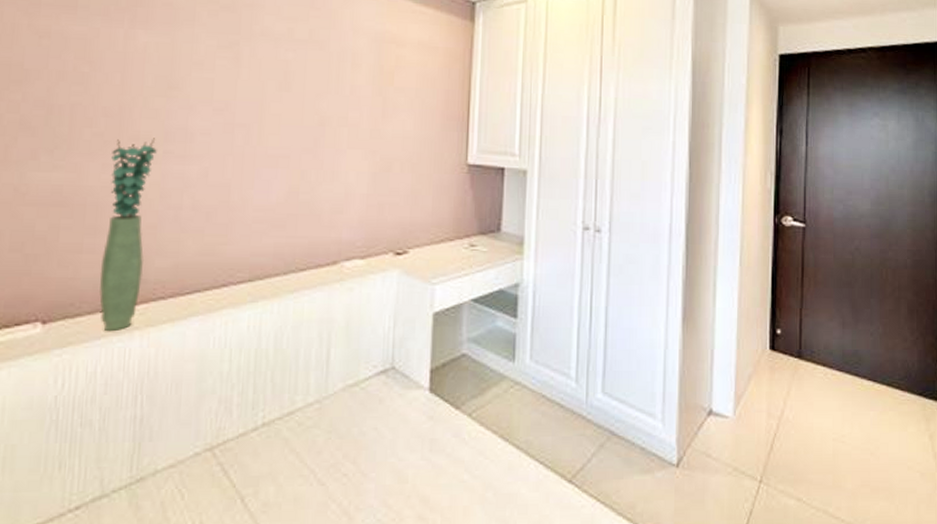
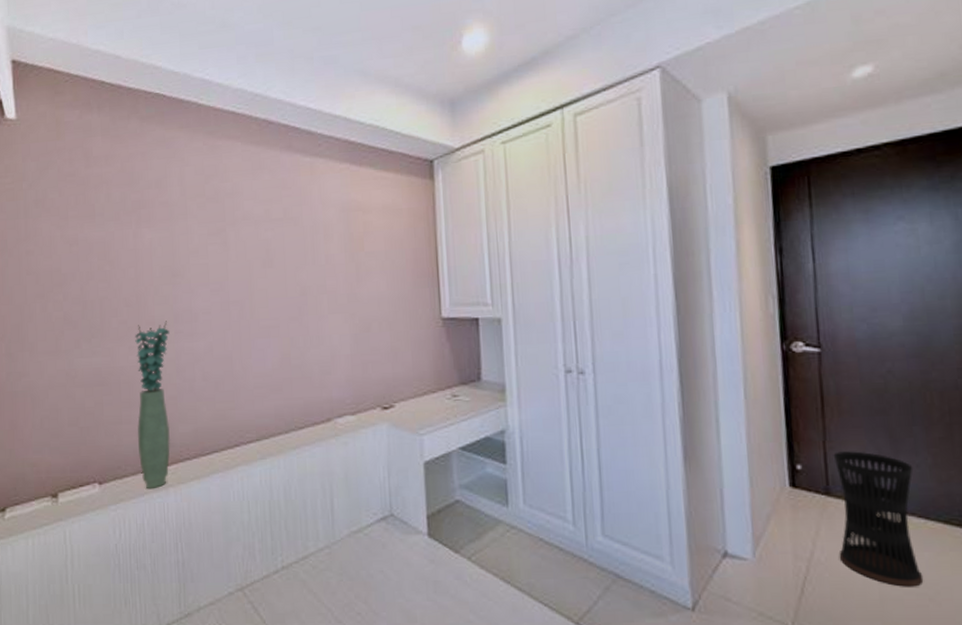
umbrella stand: none [804,319,868,443] -> present [833,451,924,587]

